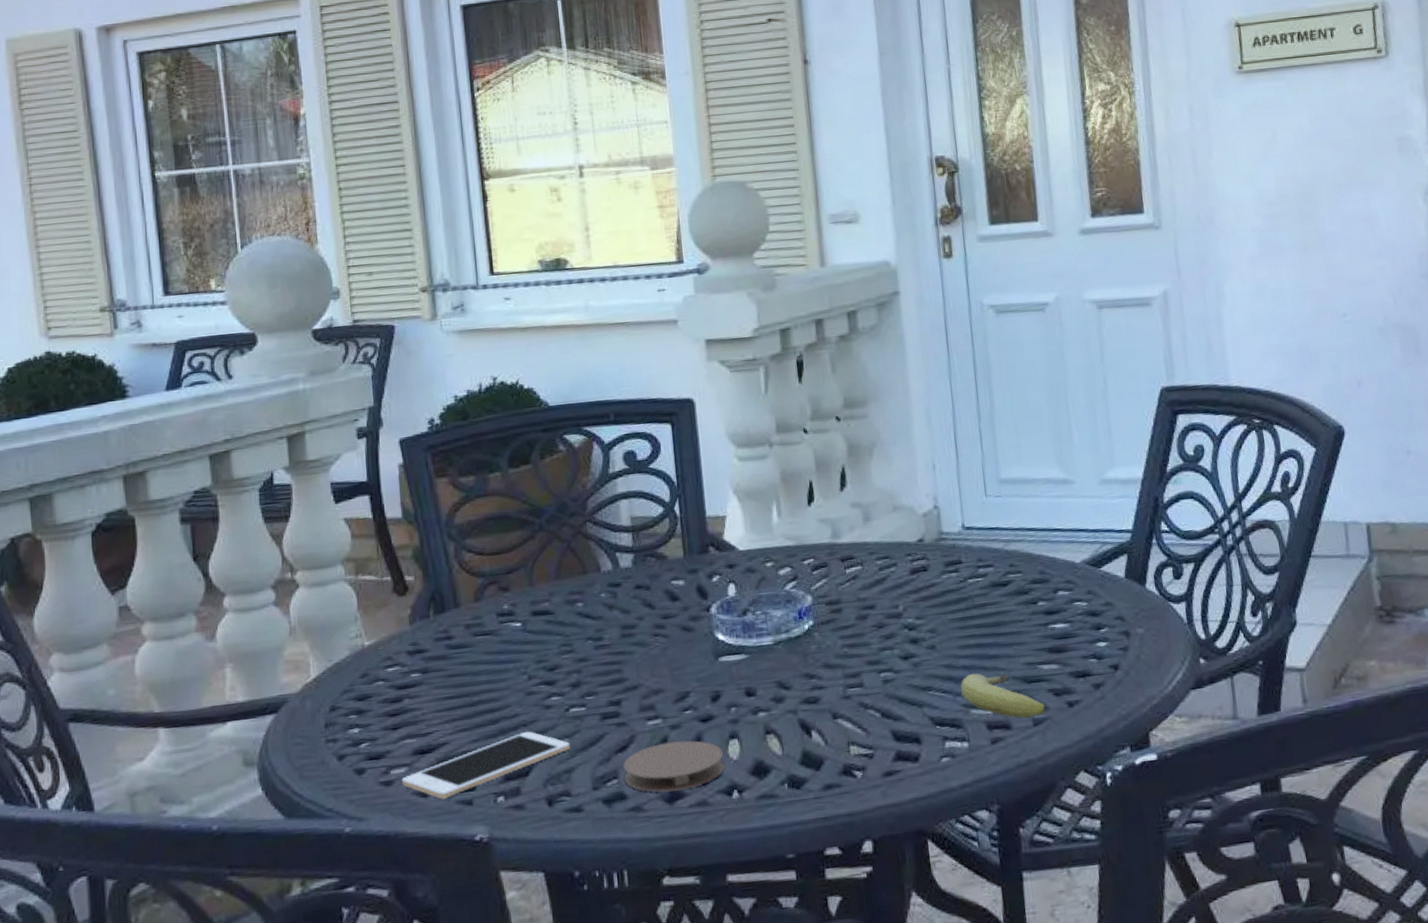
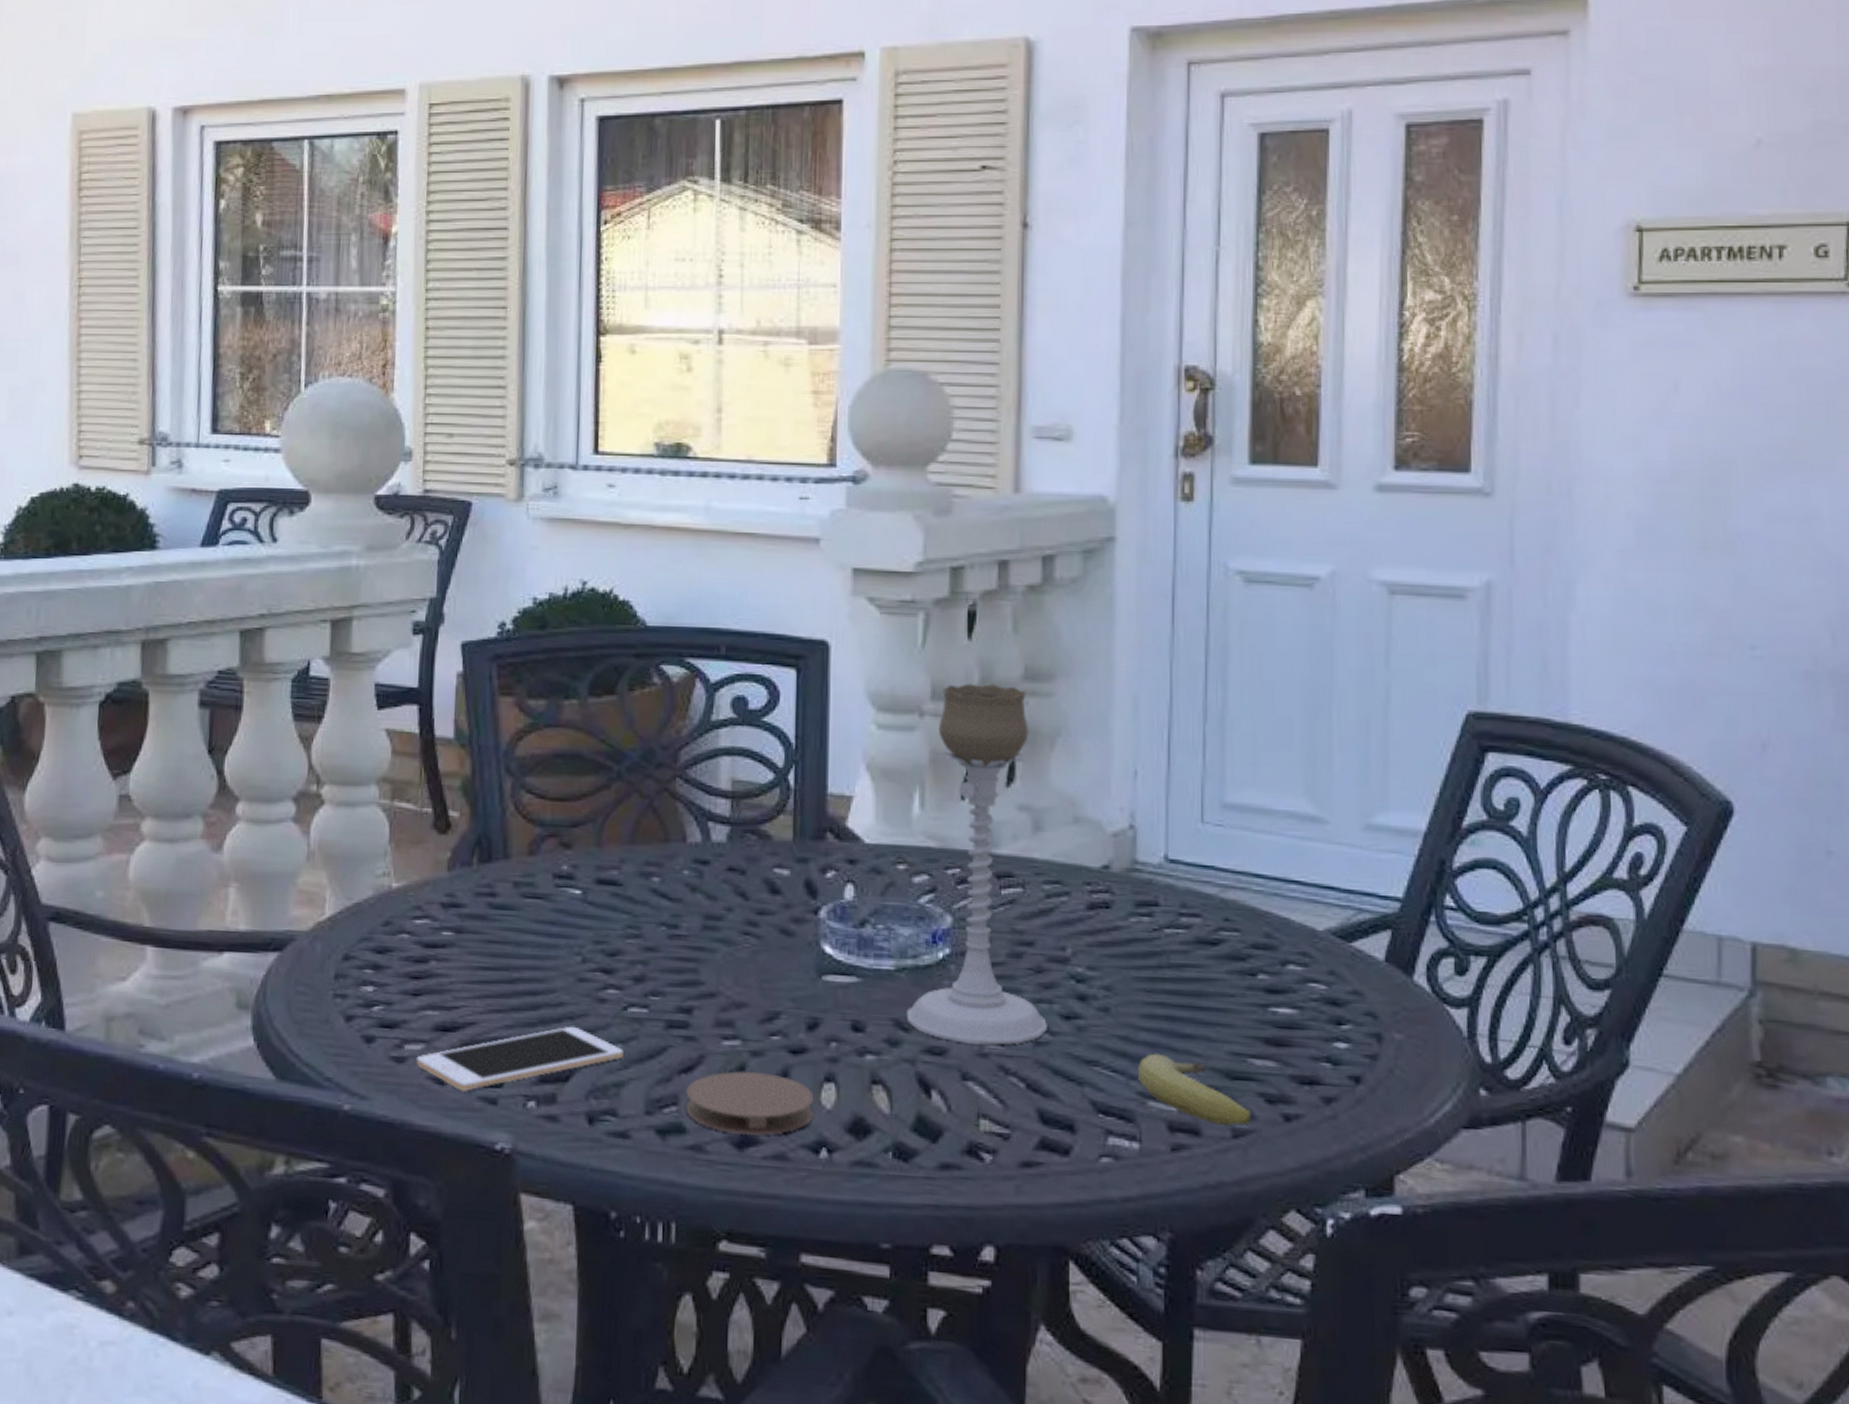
candle holder: none [784,414,892,691] -> present [906,683,1047,1045]

